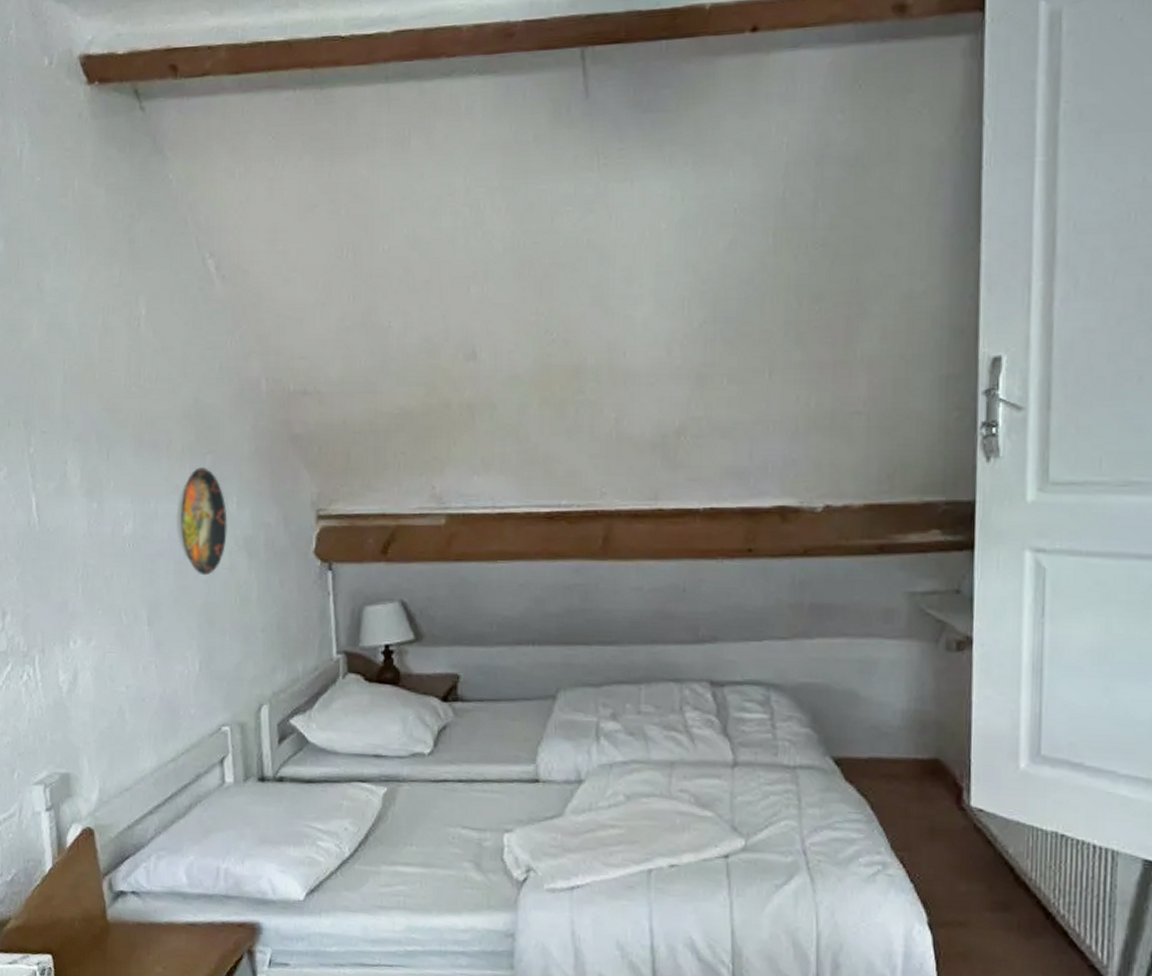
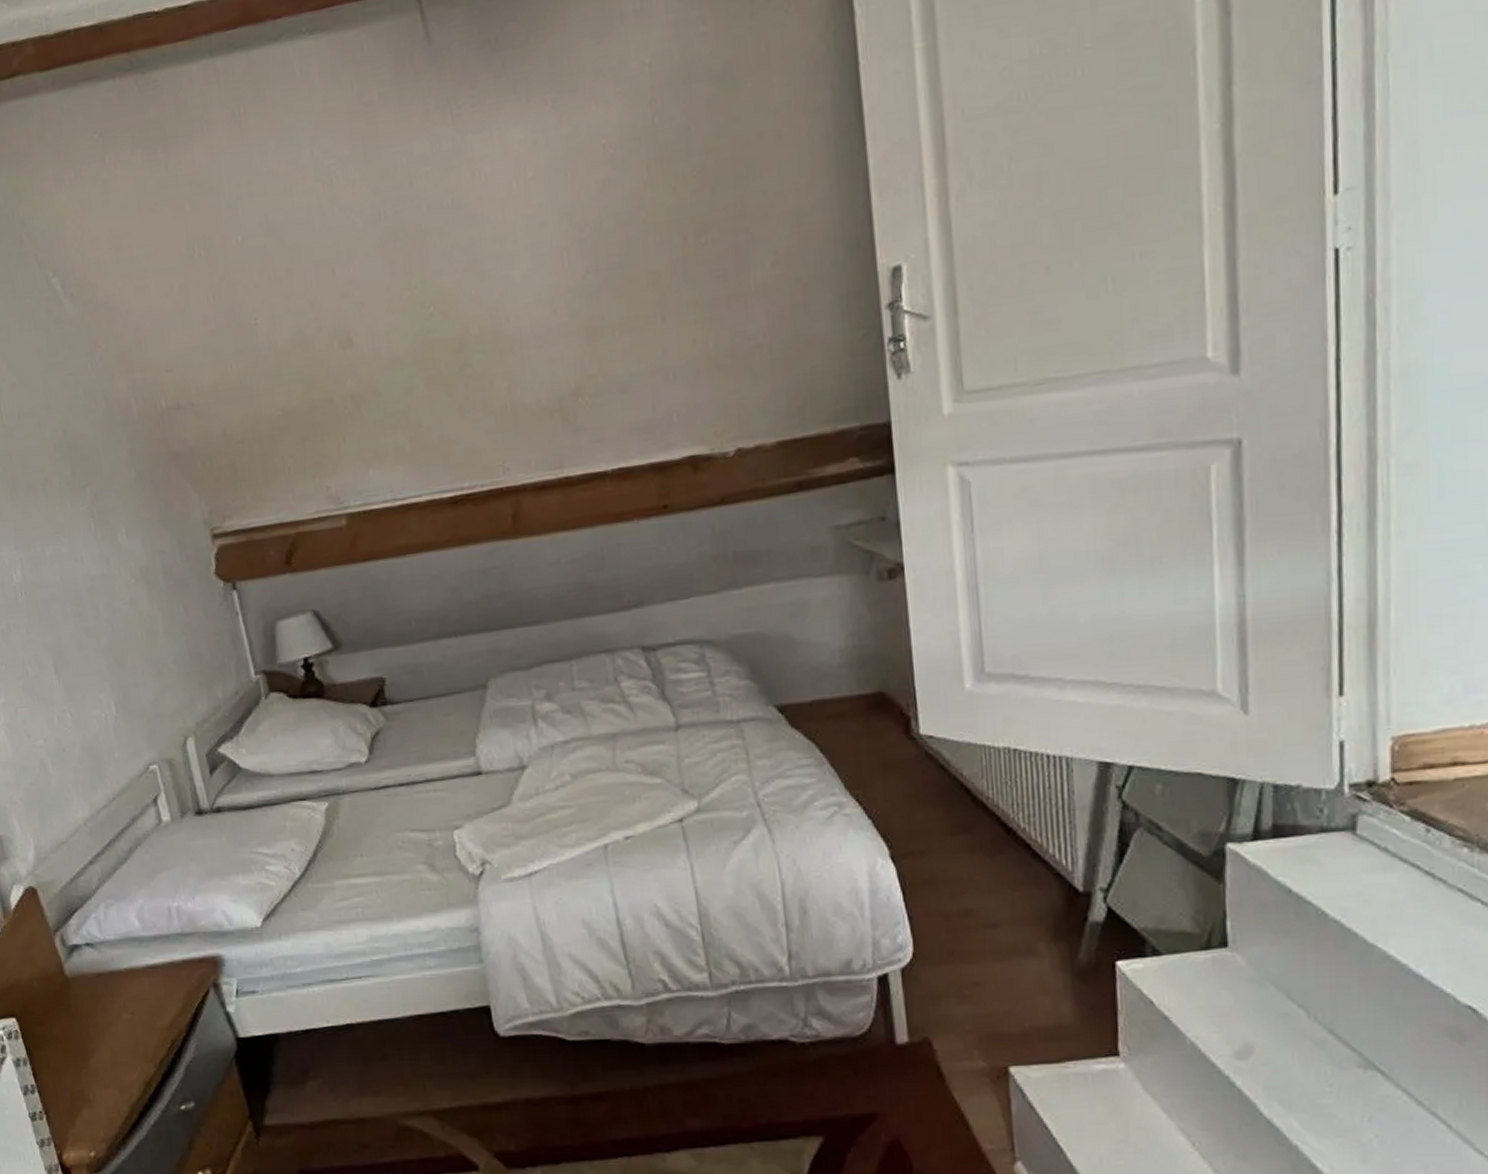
decorative plate: present [176,466,227,576] -> none [64,500,122,615]

